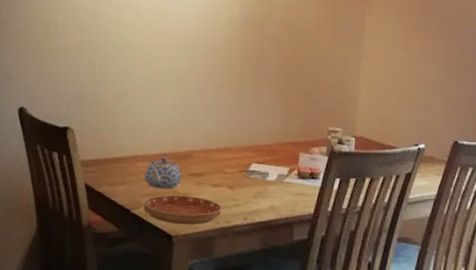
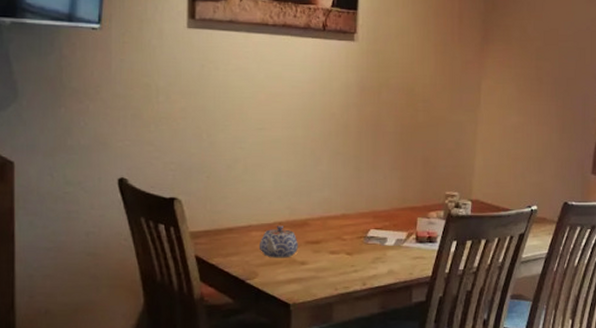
saucer: present [144,195,222,225] -> none [259,264,340,293]

